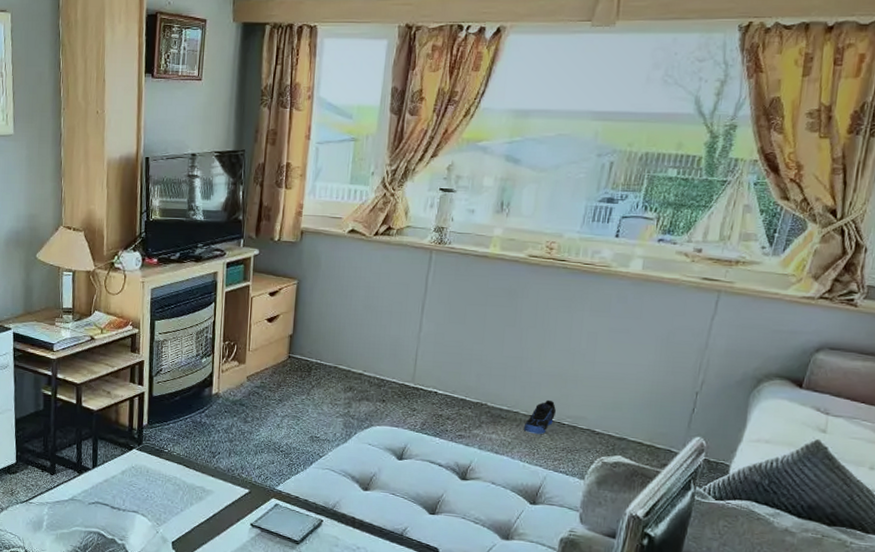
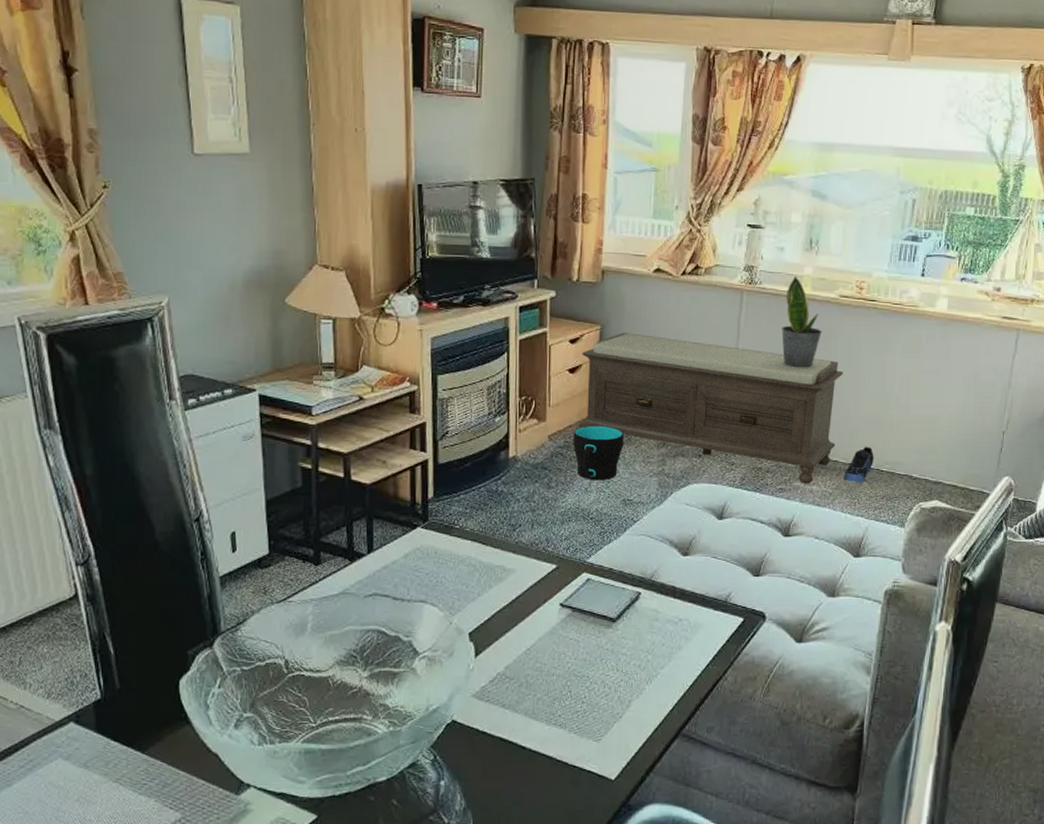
cup sleeve: none [268,369,314,418] -> present [573,426,624,481]
bench: none [275,287,528,432] -> present [580,332,843,484]
potted plant: none [468,236,509,324] -> present [782,275,822,368]

